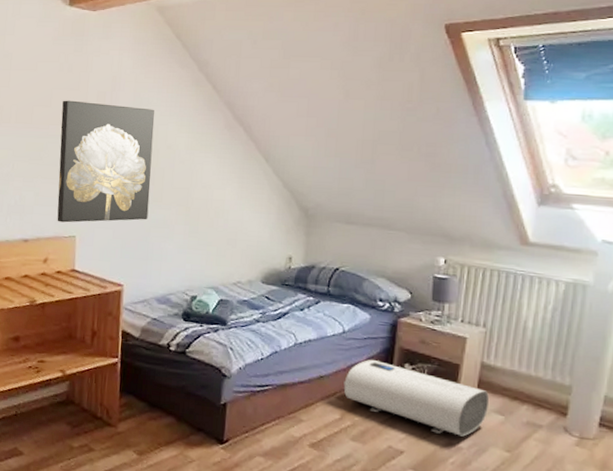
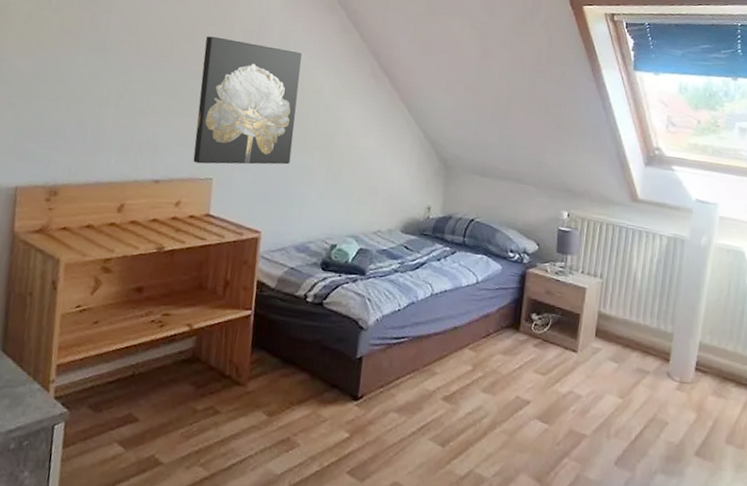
water heater: present [343,359,490,437] -> none [476,309,606,385]

